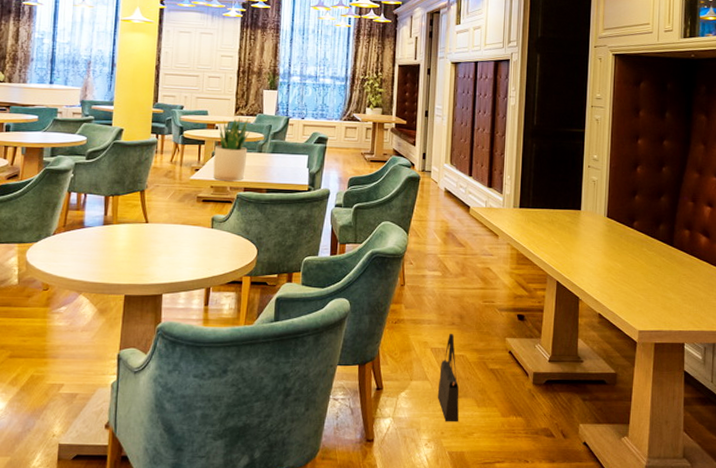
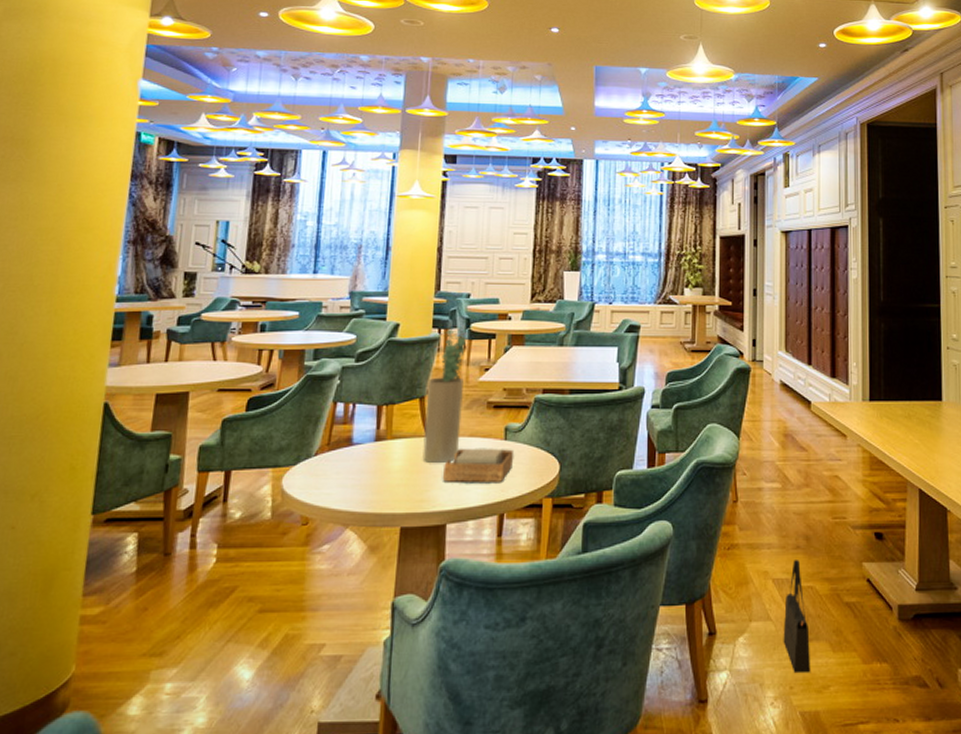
vase: none [143,130,181,245] -> present [422,324,467,463]
napkin holder: none [159,234,220,263] -> present [442,448,515,484]
planter: present [213,117,250,182] -> none [505,305,549,382]

